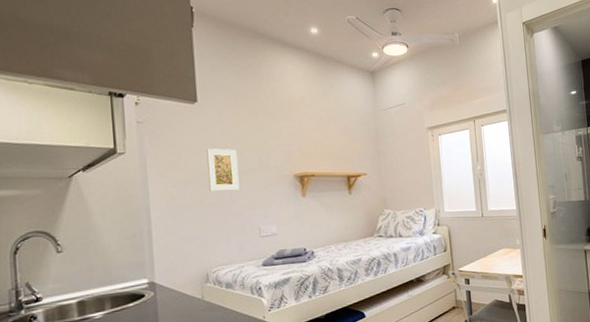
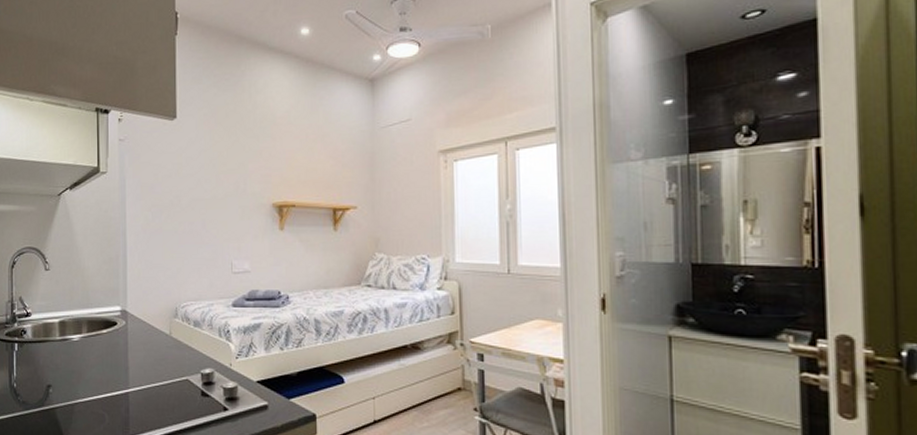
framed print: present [206,148,240,191] -> none [183,169,214,218]

